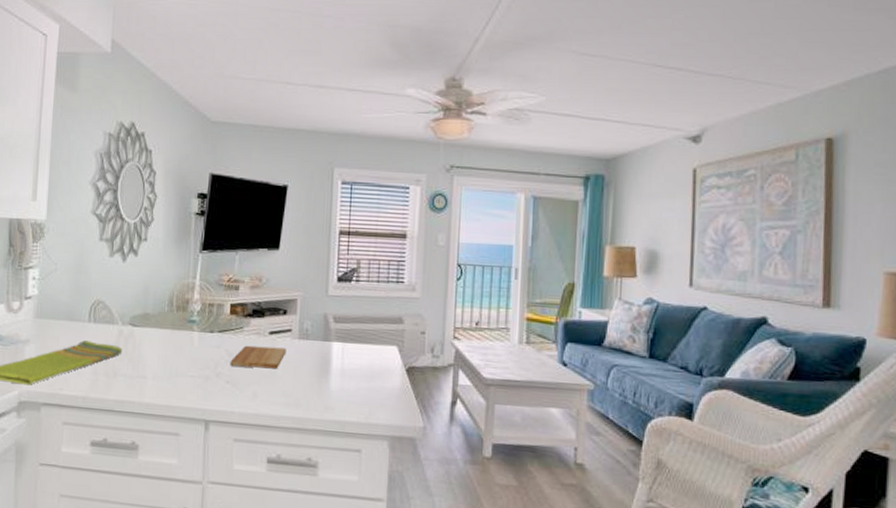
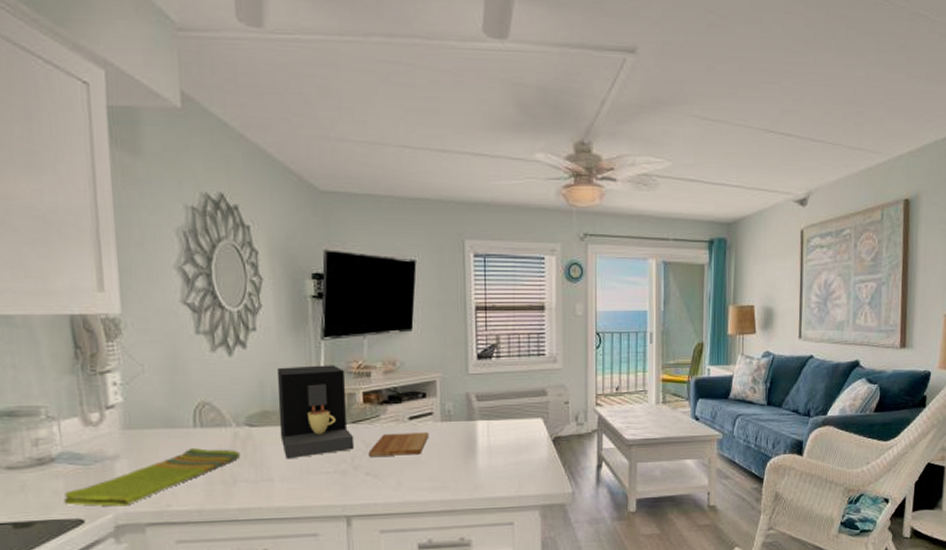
coffee maker: none [156,275,219,360] -> present [276,365,355,460]

